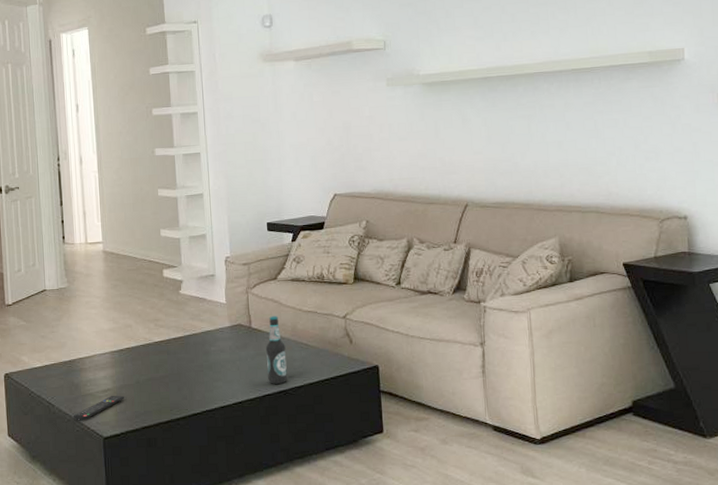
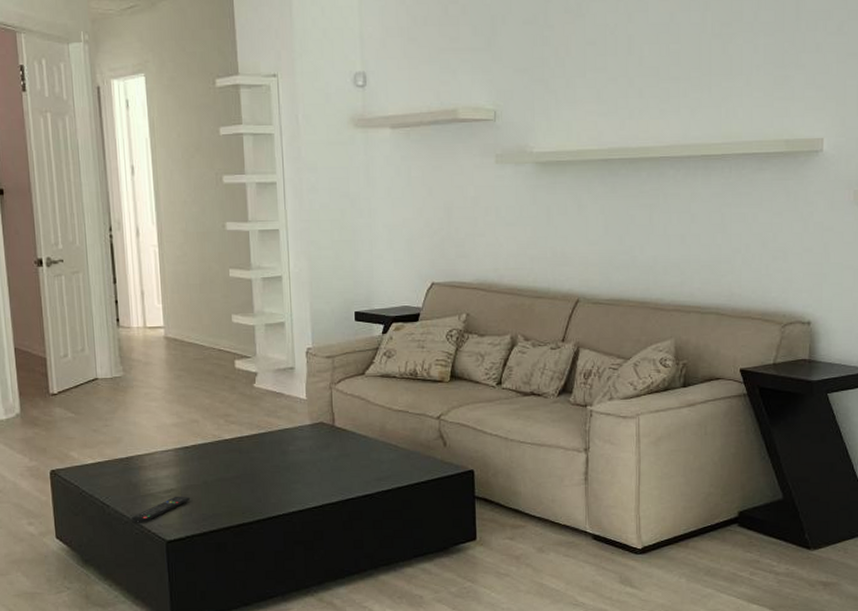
bottle: present [266,316,287,384] -> none [351,414,374,487]

